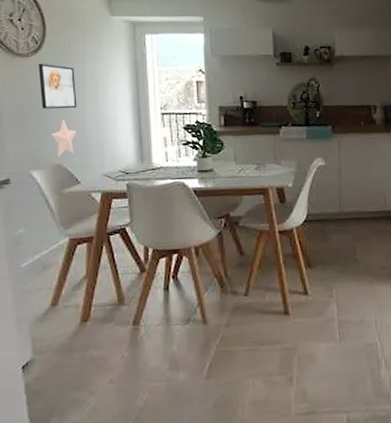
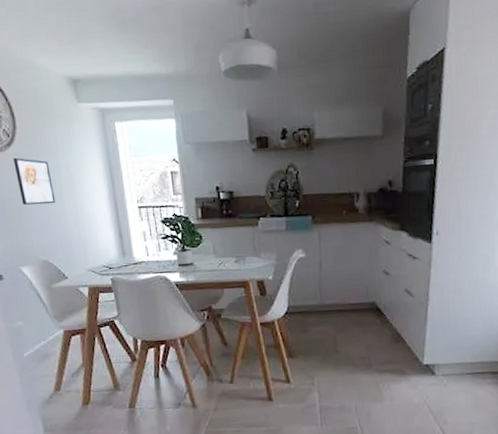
decorative star: present [51,118,77,158] -> none [34,214,59,254]

